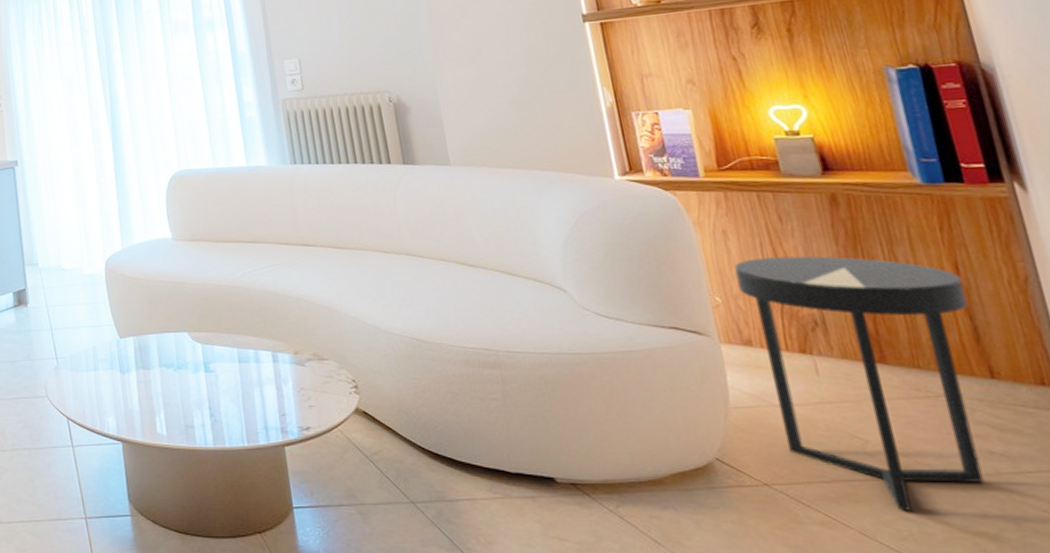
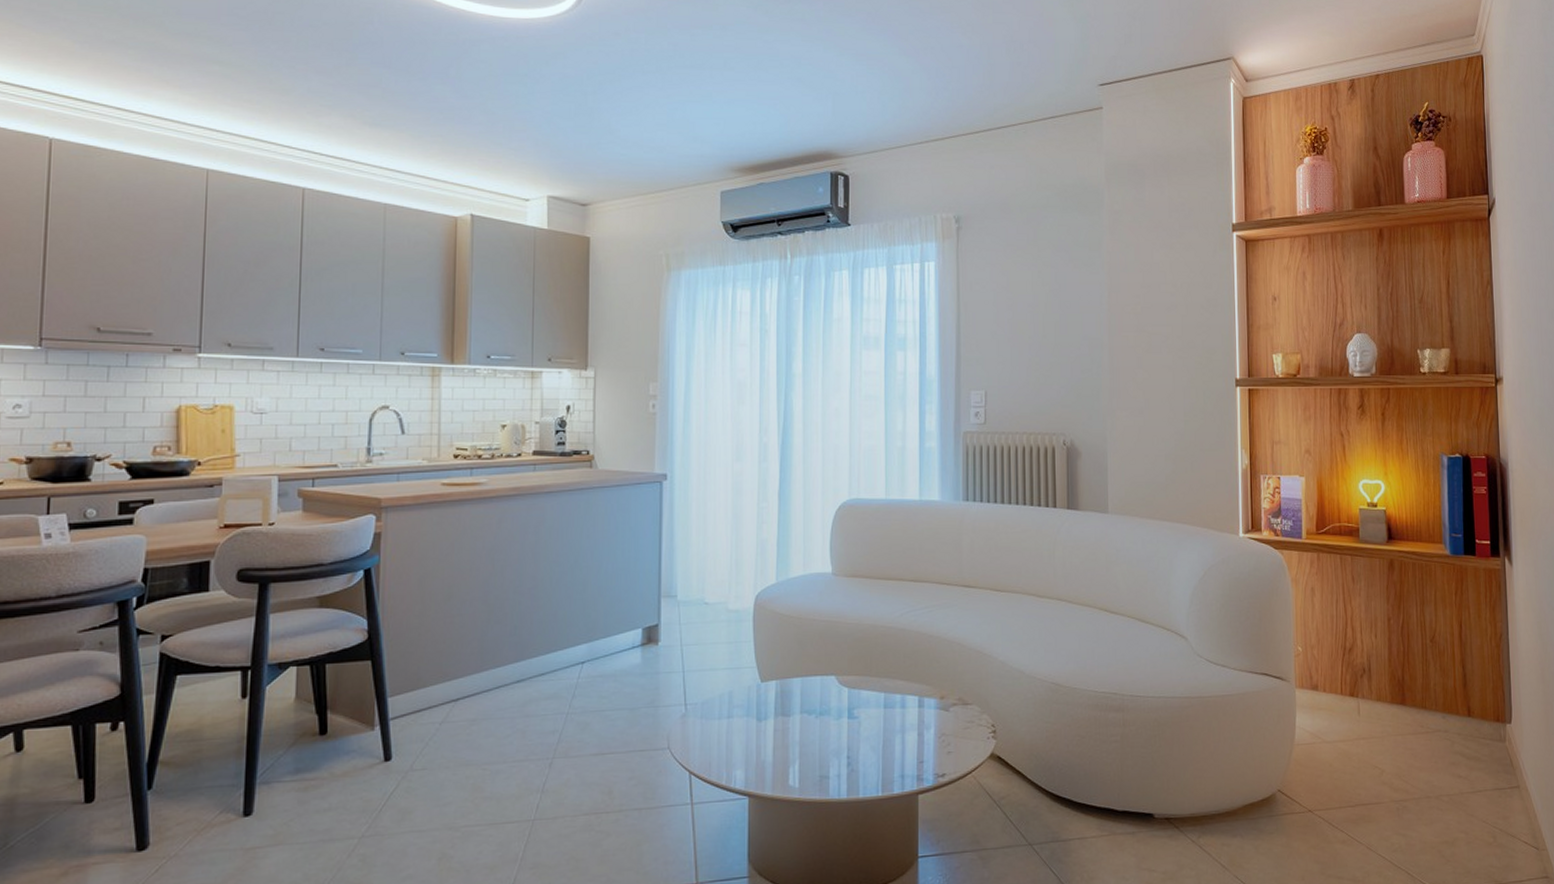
side table: present [734,256,985,511] -> none [1315,612,1463,827]

